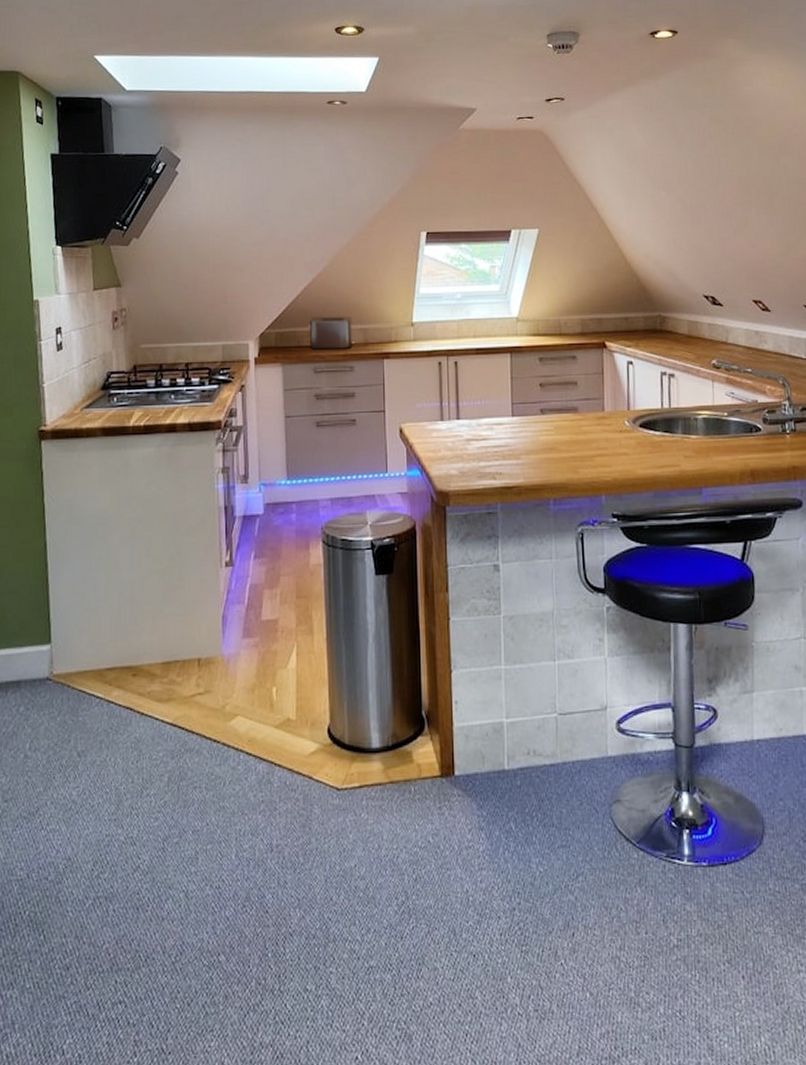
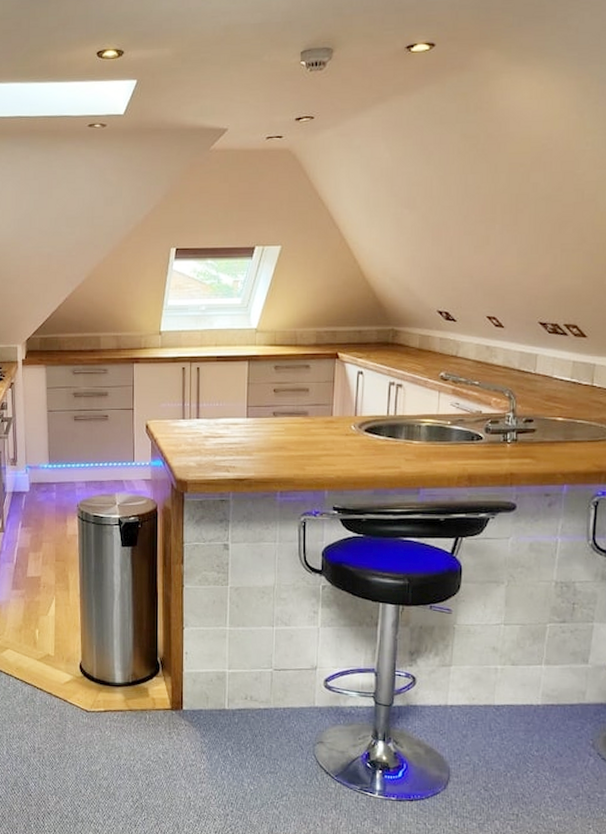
toaster: present [308,316,353,350] -> none [68,324,107,355]

